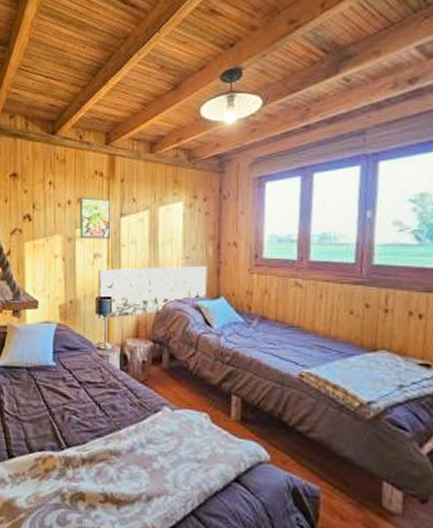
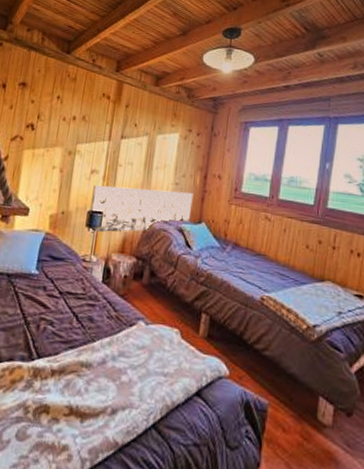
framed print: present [80,197,111,239] -> none [80,115,115,158]

